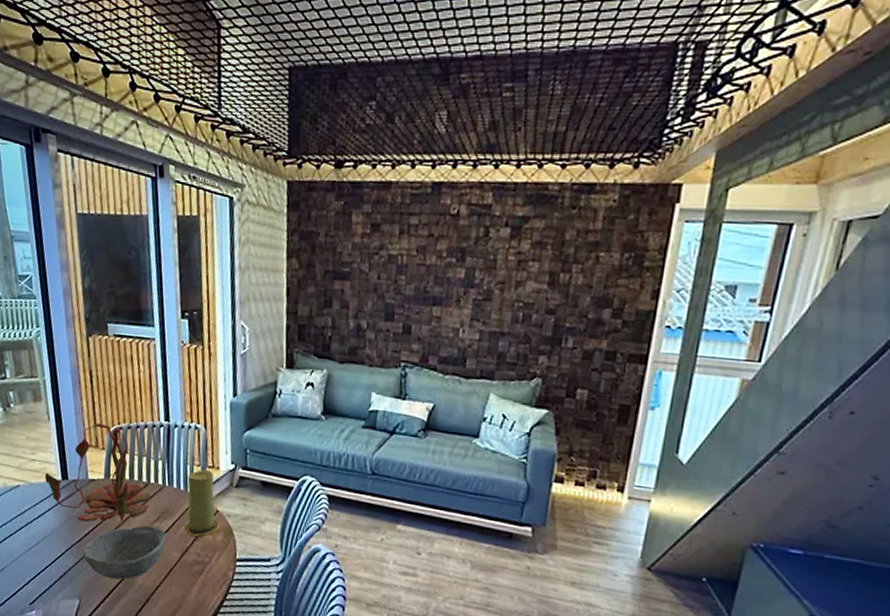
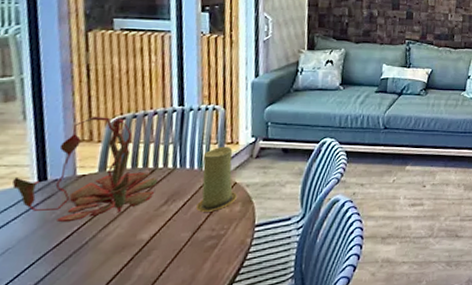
bowl: present [82,525,165,580] -> none [61,211,174,278]

